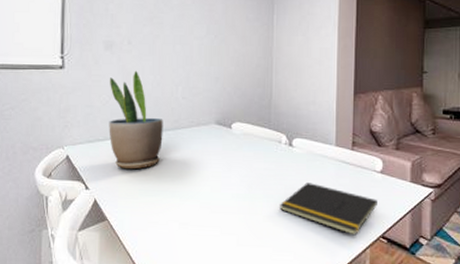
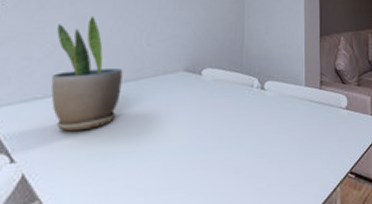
notepad: present [280,183,377,236] -> none [252,125,345,175]

